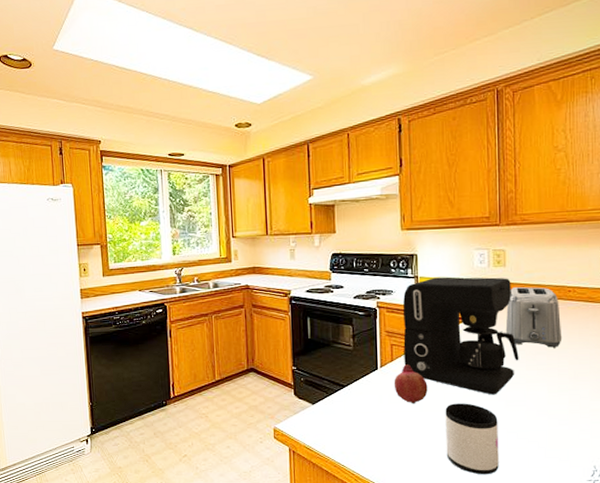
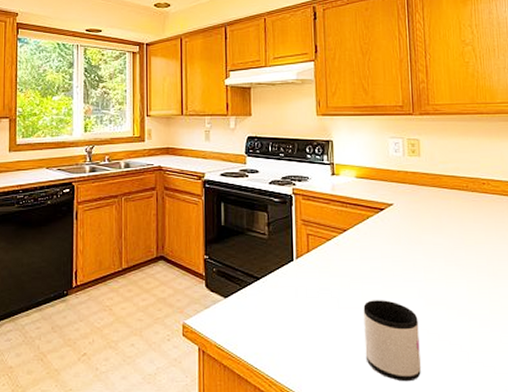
fruit: present [393,364,428,404] -> none [310,256,345,300]
coffee maker: present [402,276,519,395] -> none [318,165,437,292]
toaster: present [505,287,562,348] -> none [422,178,479,242]

